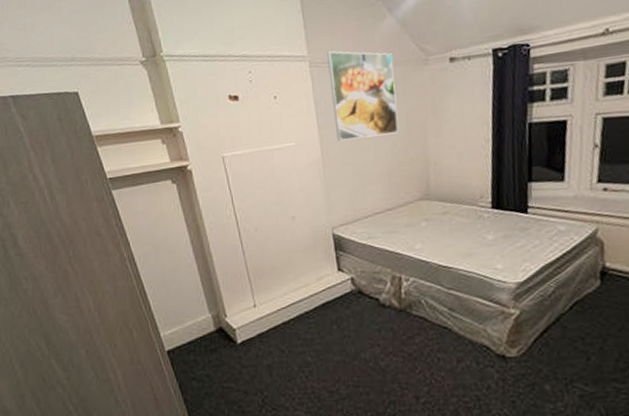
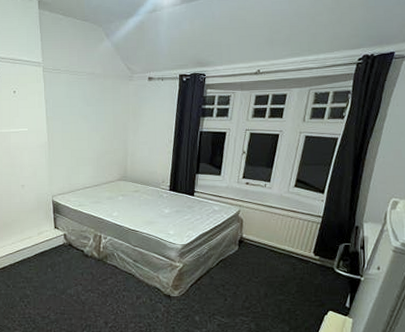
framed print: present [327,51,398,141] -> none [57,61,107,131]

